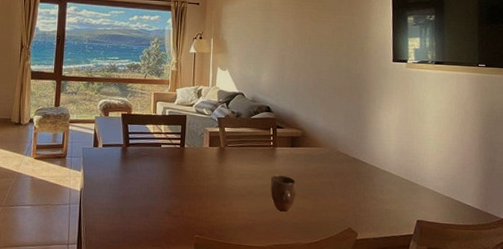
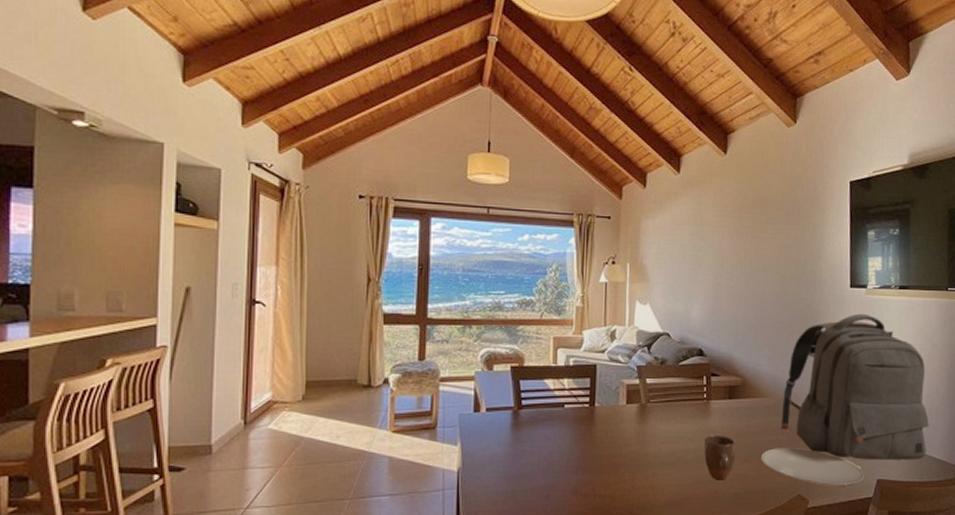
plate: none [317,189,407,224] -> present [761,448,865,486]
backpack: none [333,83,463,207] -> present [780,313,929,461]

